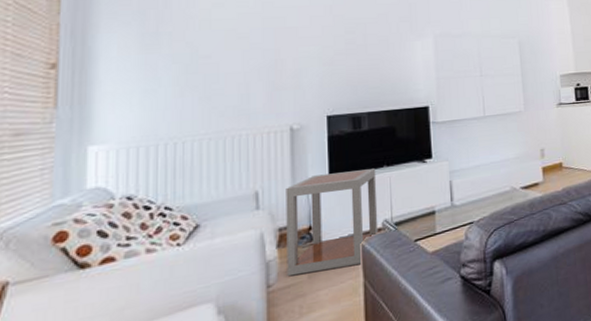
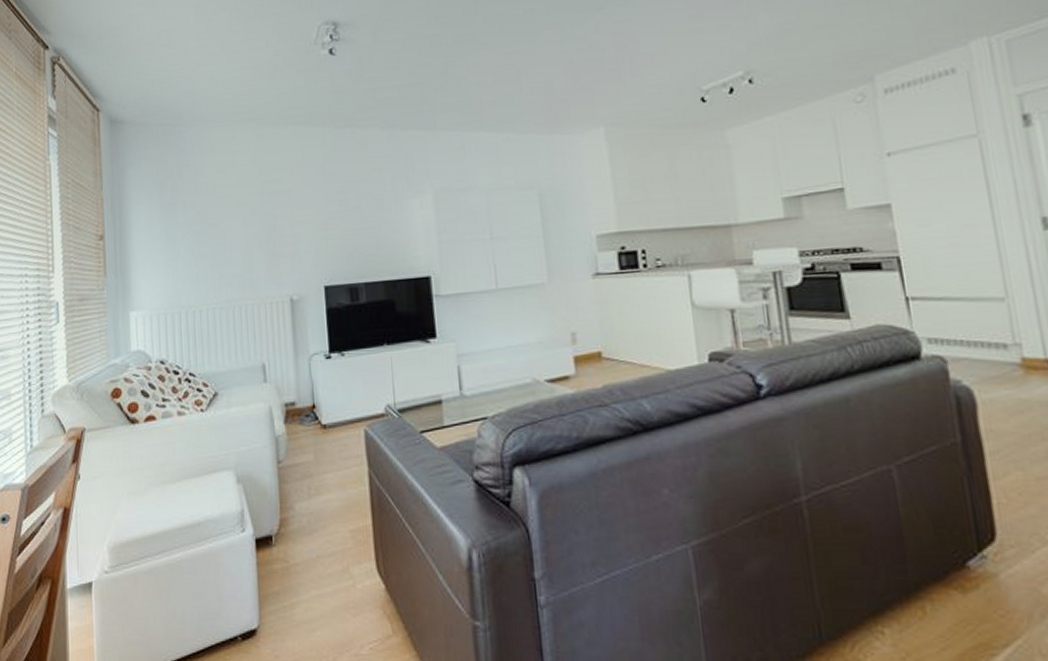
side table: present [286,168,379,277] -> none [289,346,382,455]

